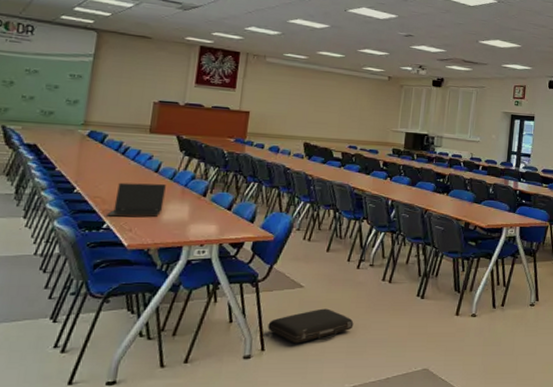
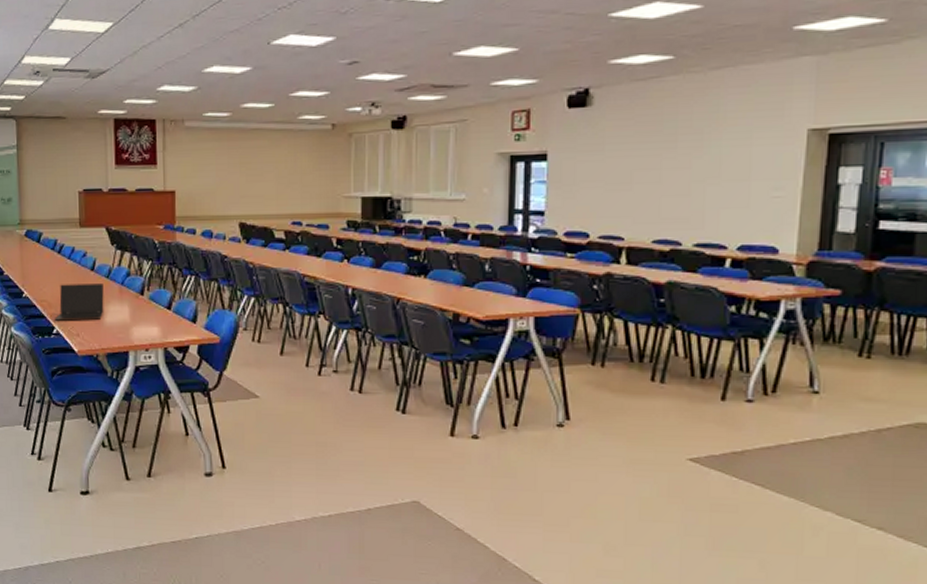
briefcase: present [268,308,354,344] -> none [226,423,321,462]

